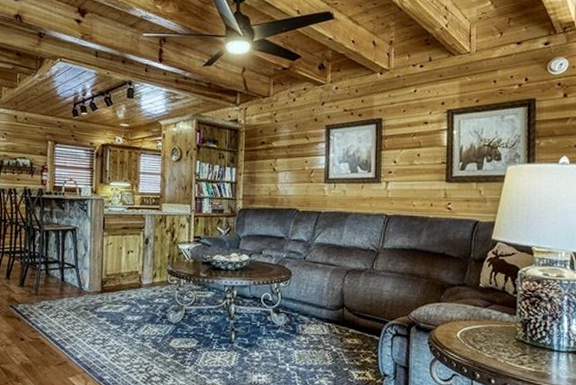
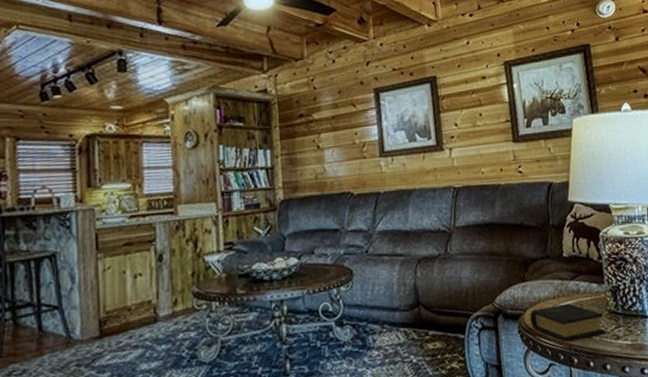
book: none [440,326,510,359] -> present [529,303,605,342]

